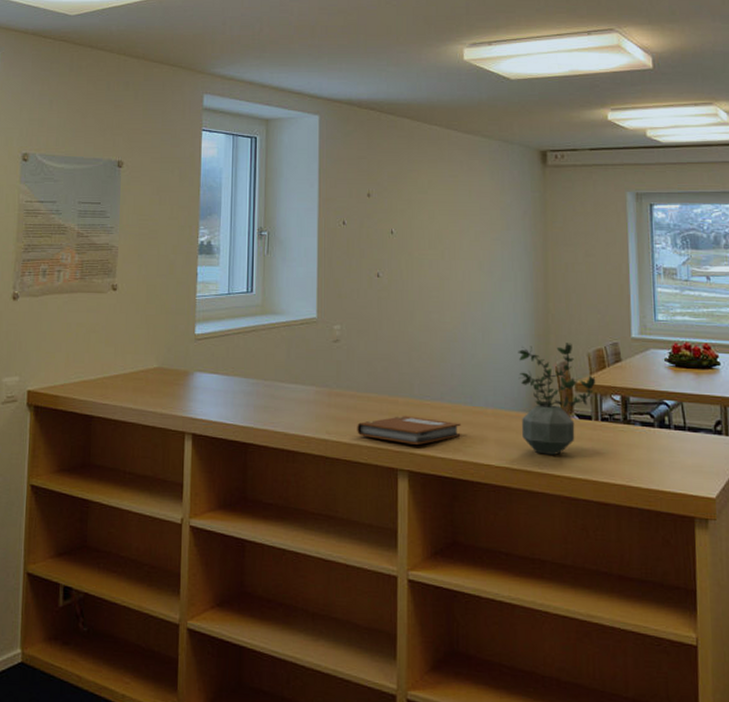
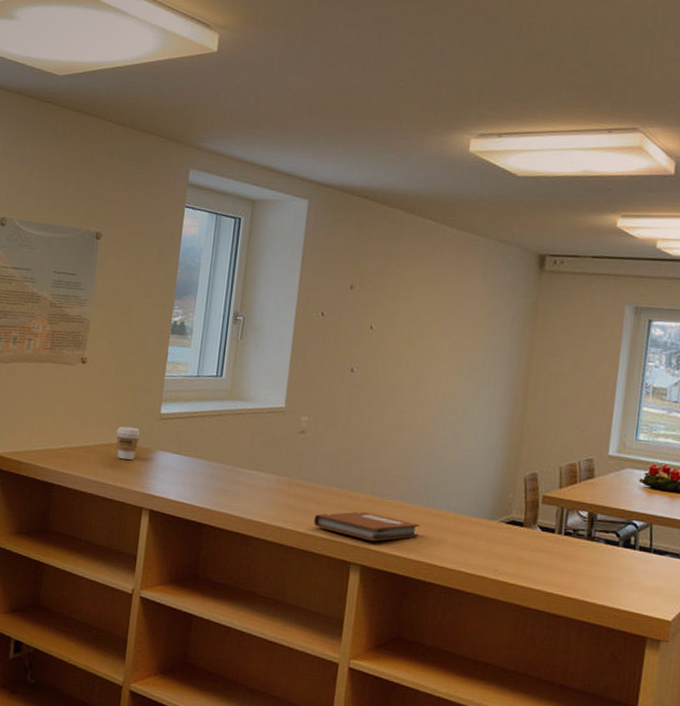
coffee cup: none [153,350,177,385] -> present [116,426,140,460]
potted plant: present [518,343,596,455] -> none [481,454,565,564]

